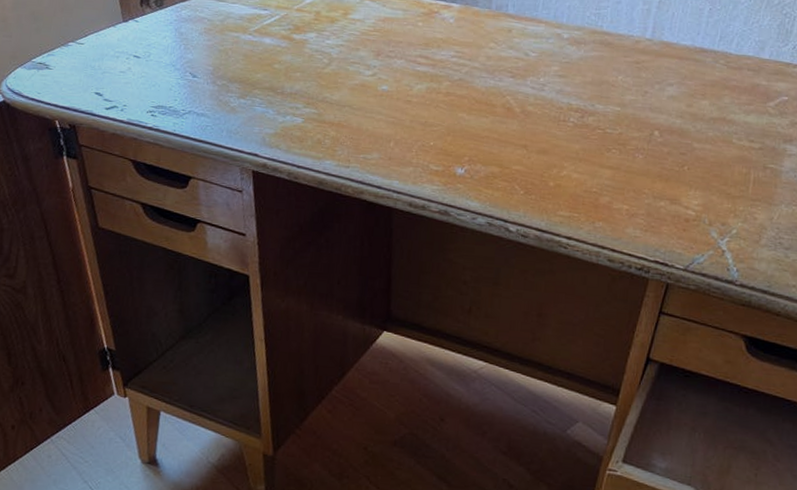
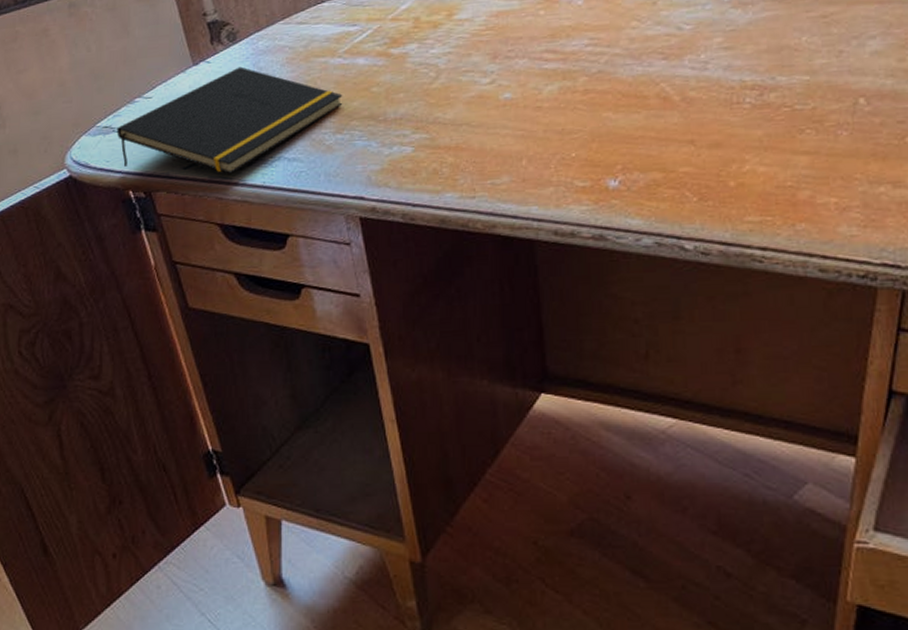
notepad: none [49,29,250,119] -> present [116,66,343,174]

